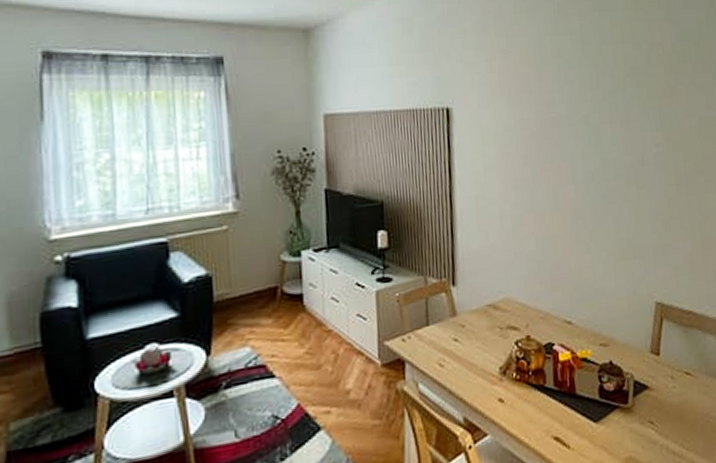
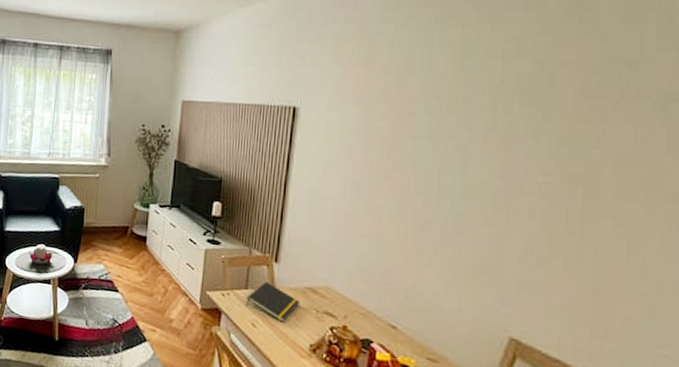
notepad: none [429,310,484,352] -> present [246,281,301,322]

